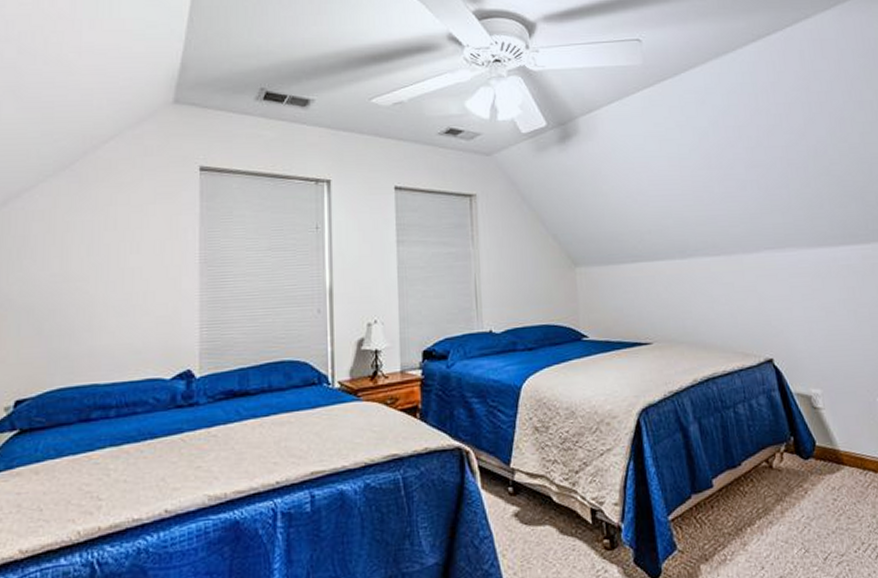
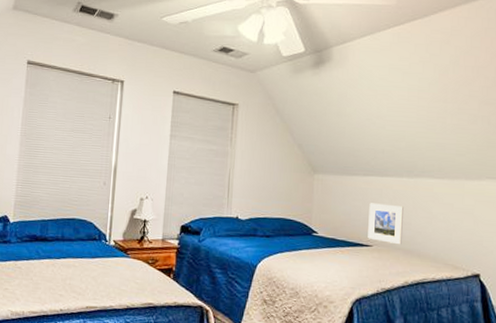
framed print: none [642,292,685,338] -> present [368,203,404,245]

